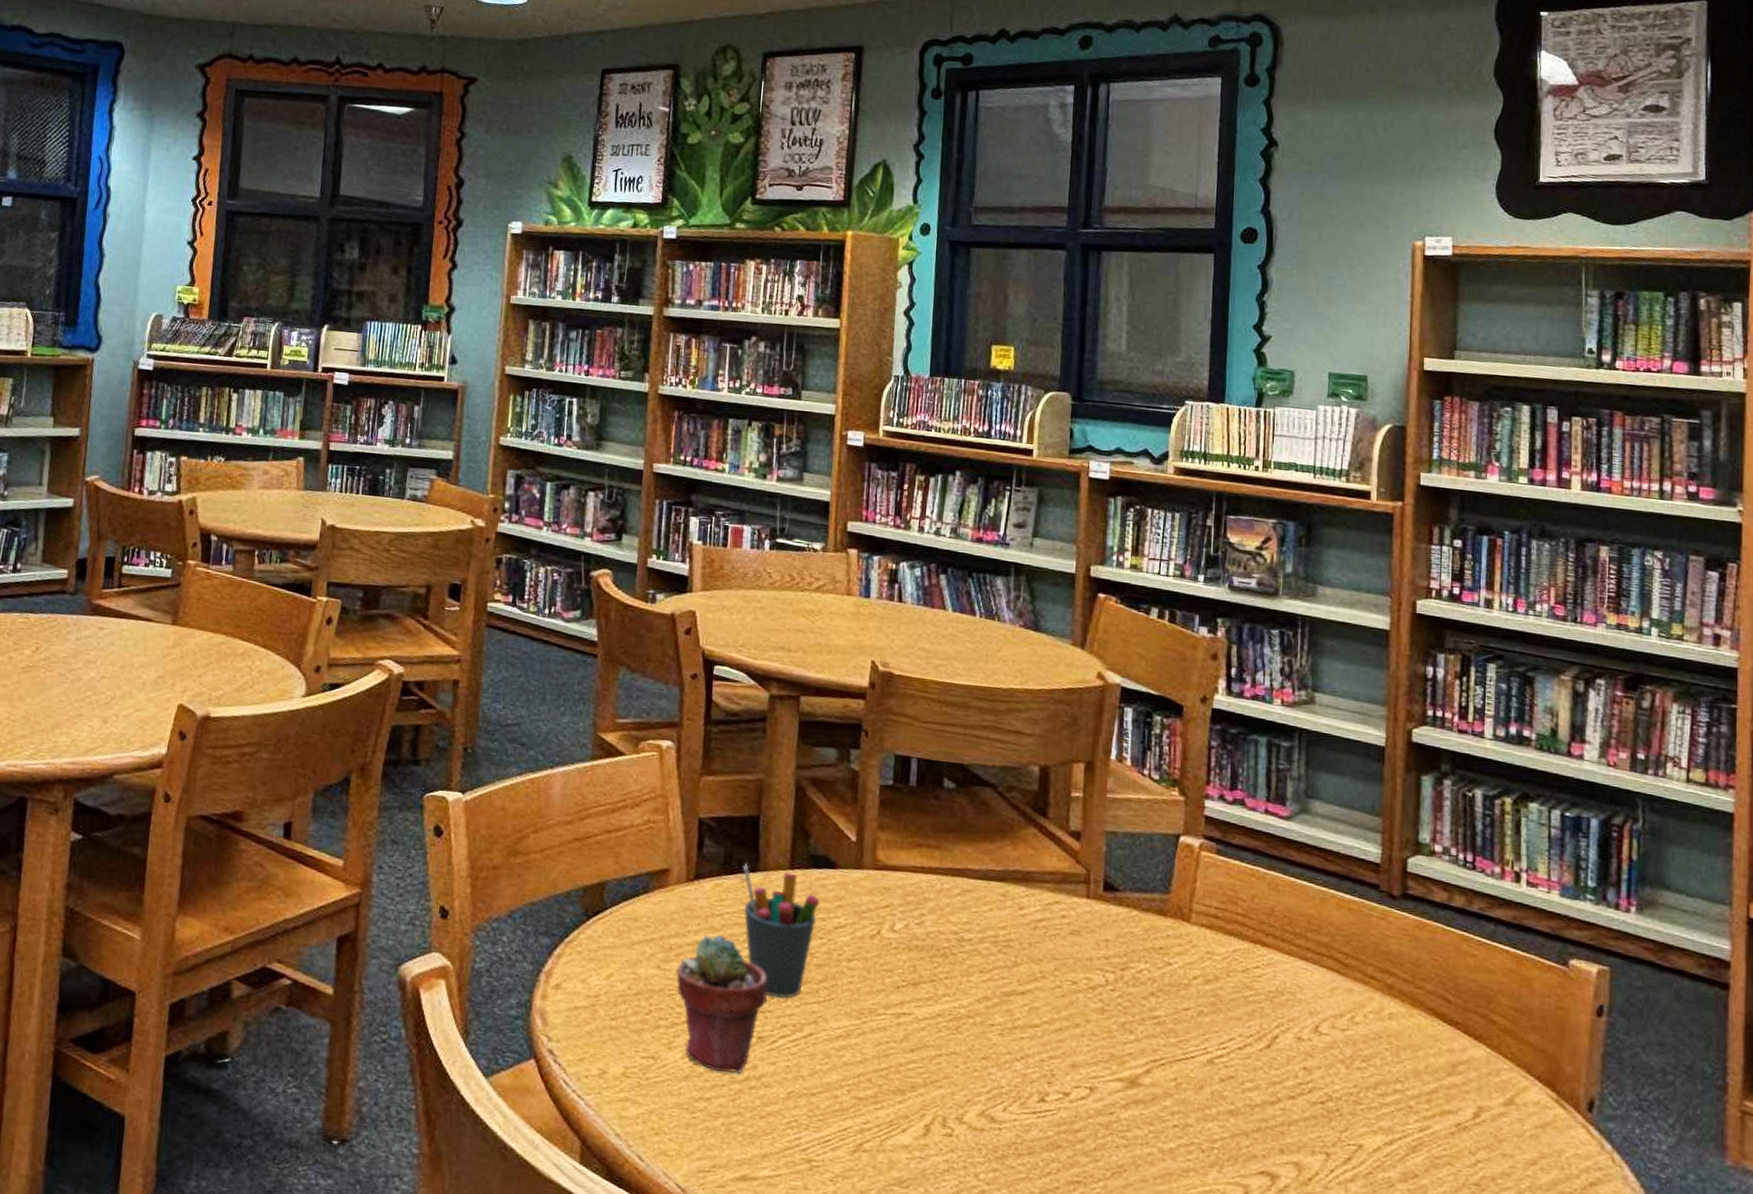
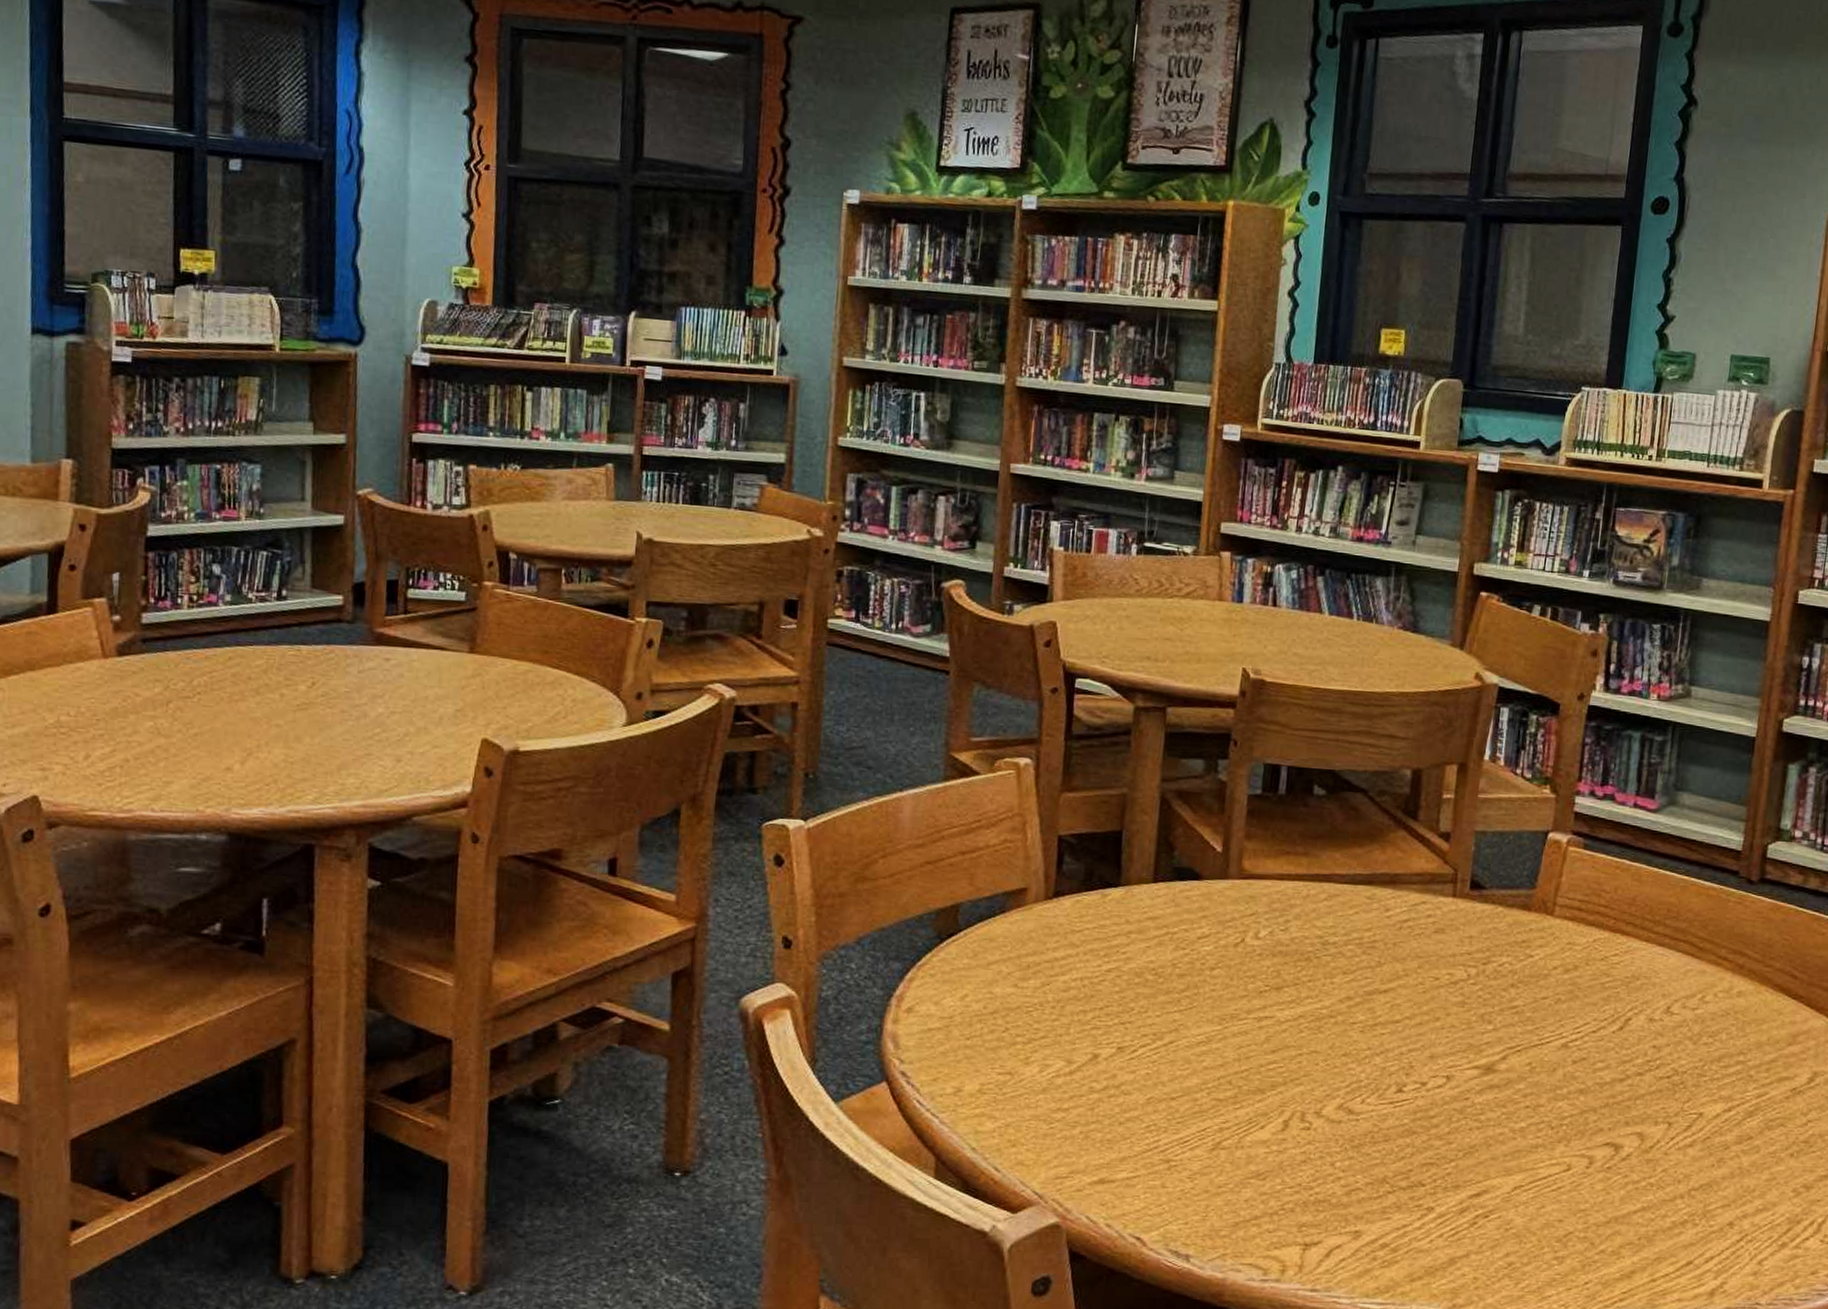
potted succulent: present [676,934,768,1074] -> none [1034,950,1128,1084]
pen holder: present [743,864,820,998] -> none [1104,879,1183,1009]

